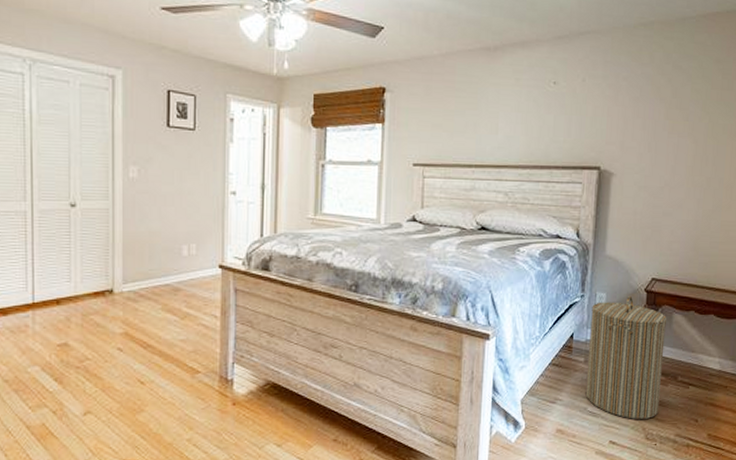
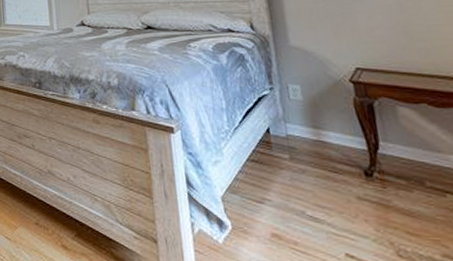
laundry hamper: present [585,295,668,419] -> none [285,87,408,231]

